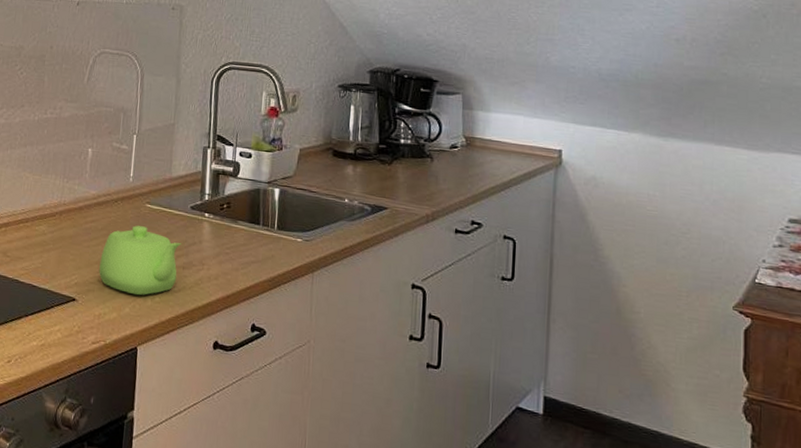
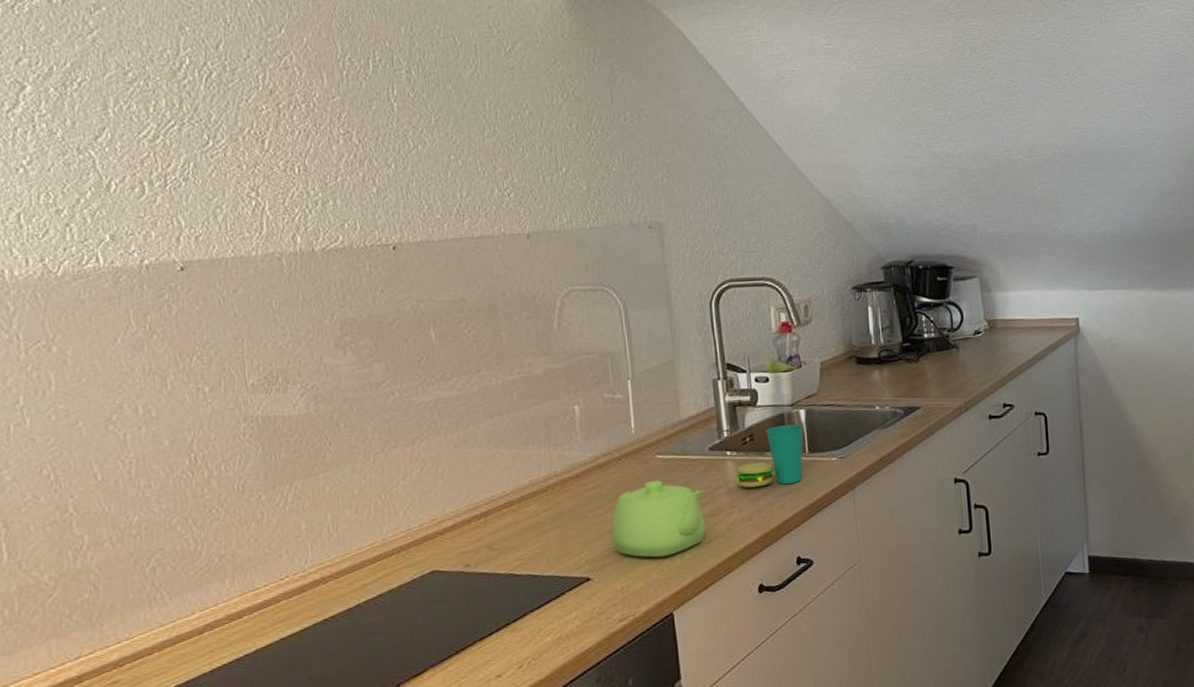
cup: none [209,199,276,255] -> present [736,424,803,488]

